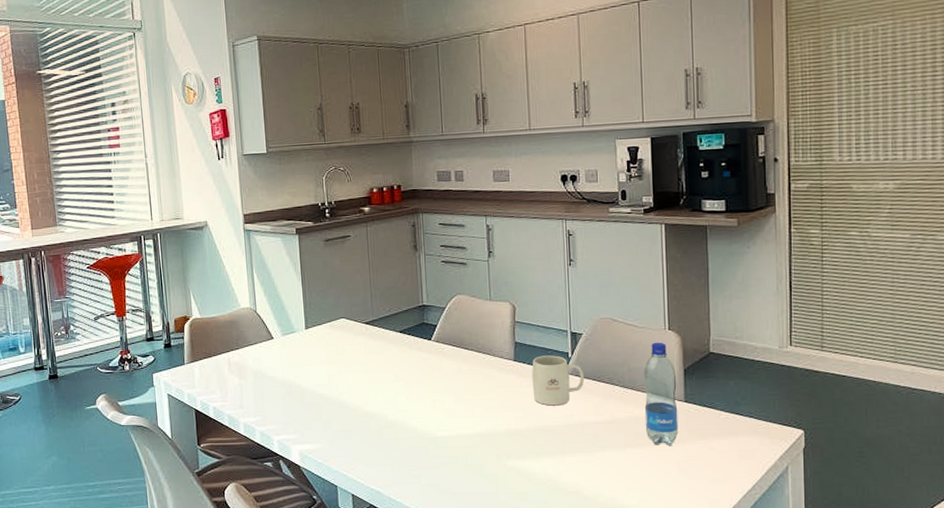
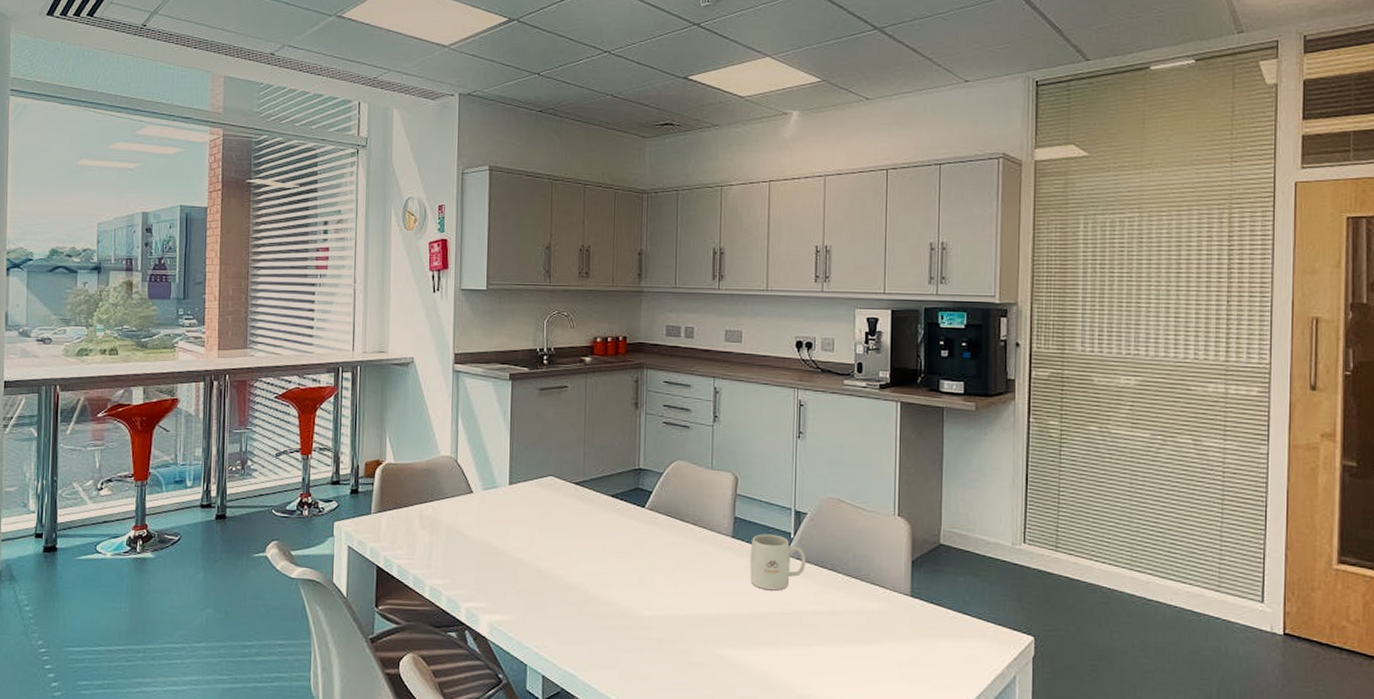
bottle: present [643,342,679,446] -> none [867,528,904,645]

